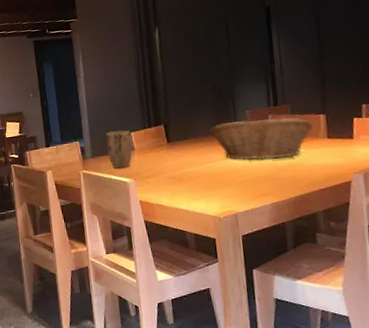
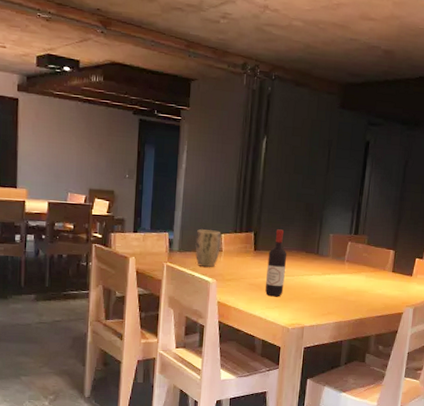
wine bottle: none [182,116,207,187] -> present [265,229,287,297]
fruit basket: present [208,117,313,161] -> none [293,242,383,284]

